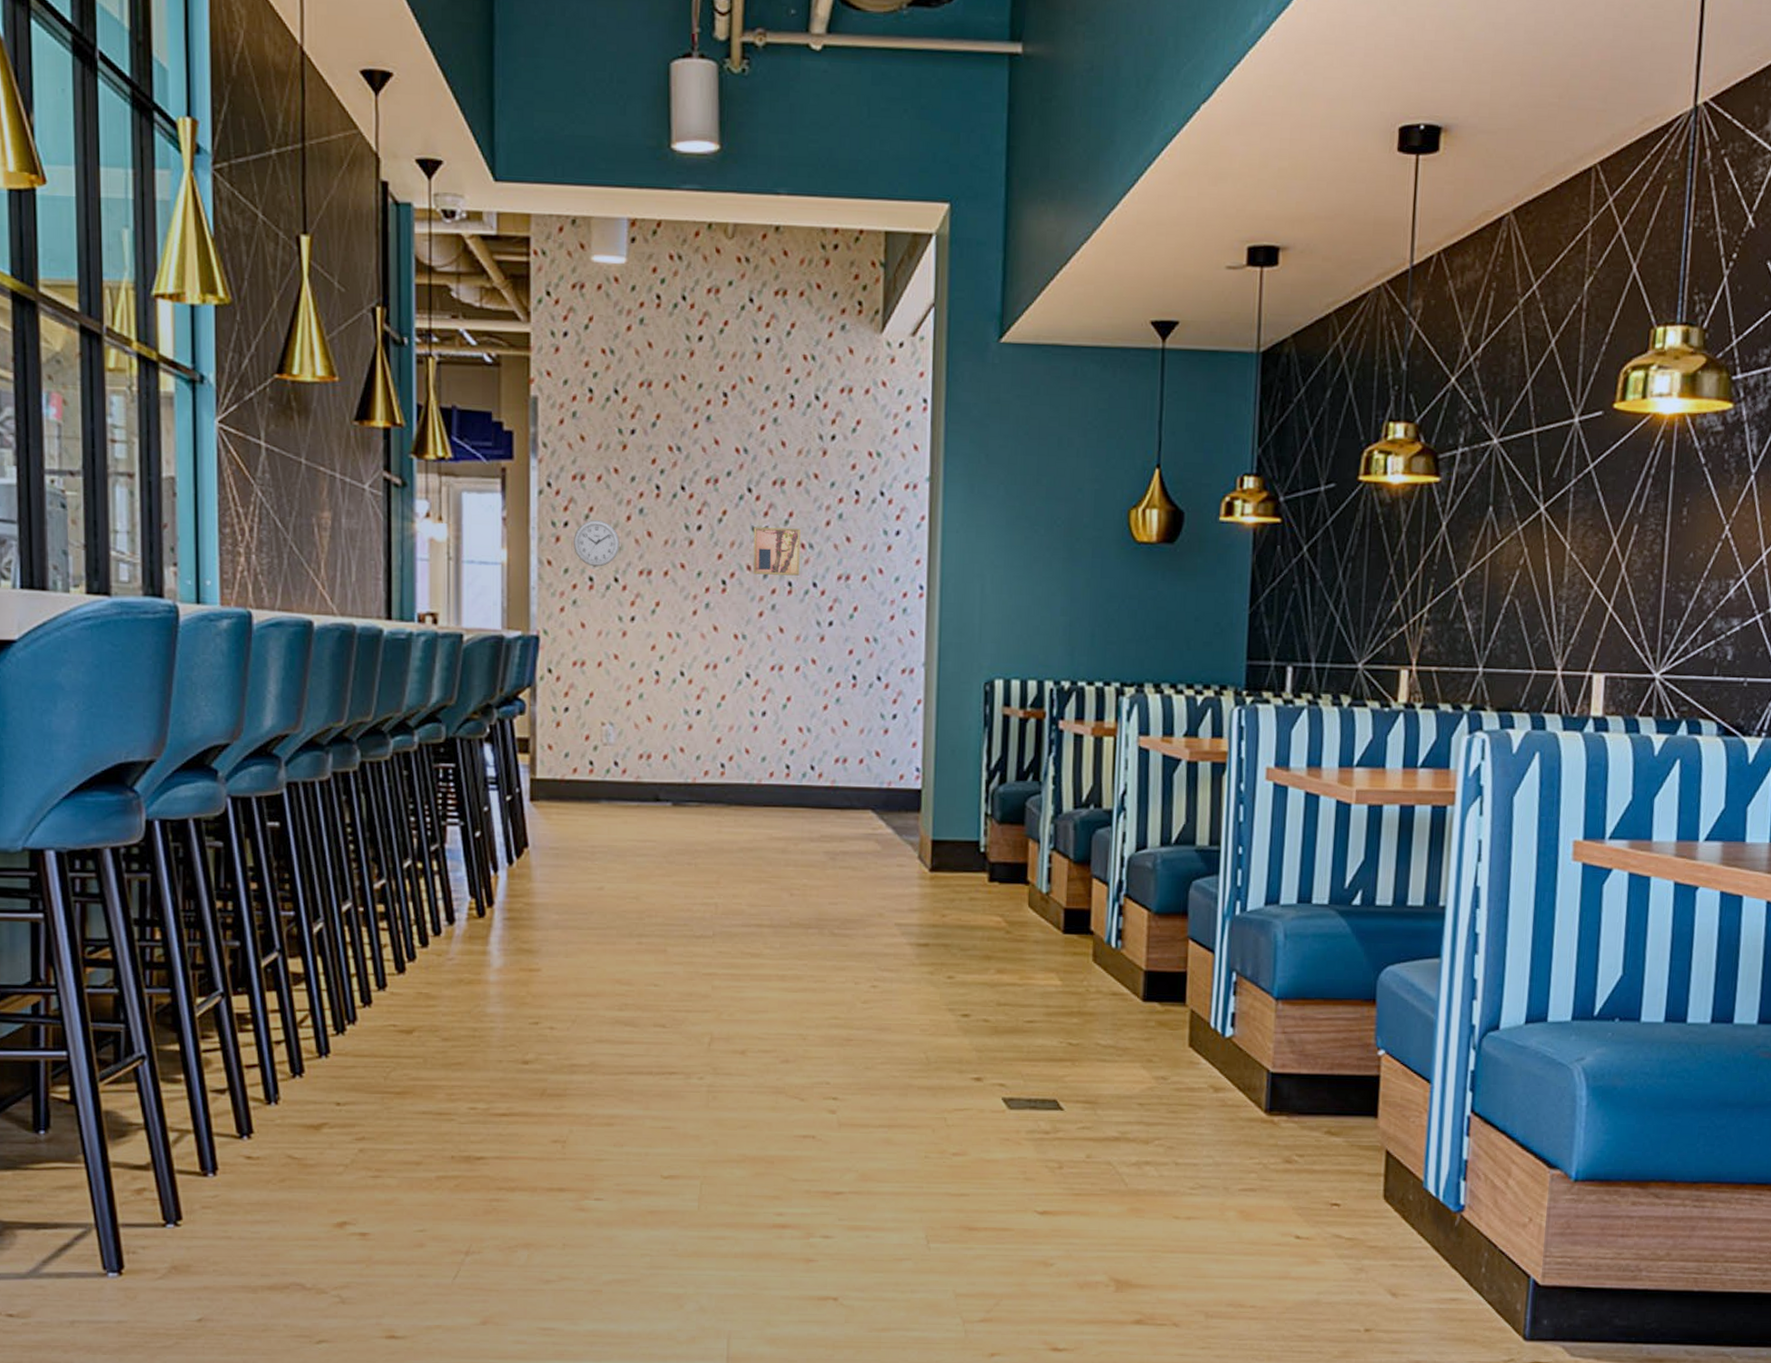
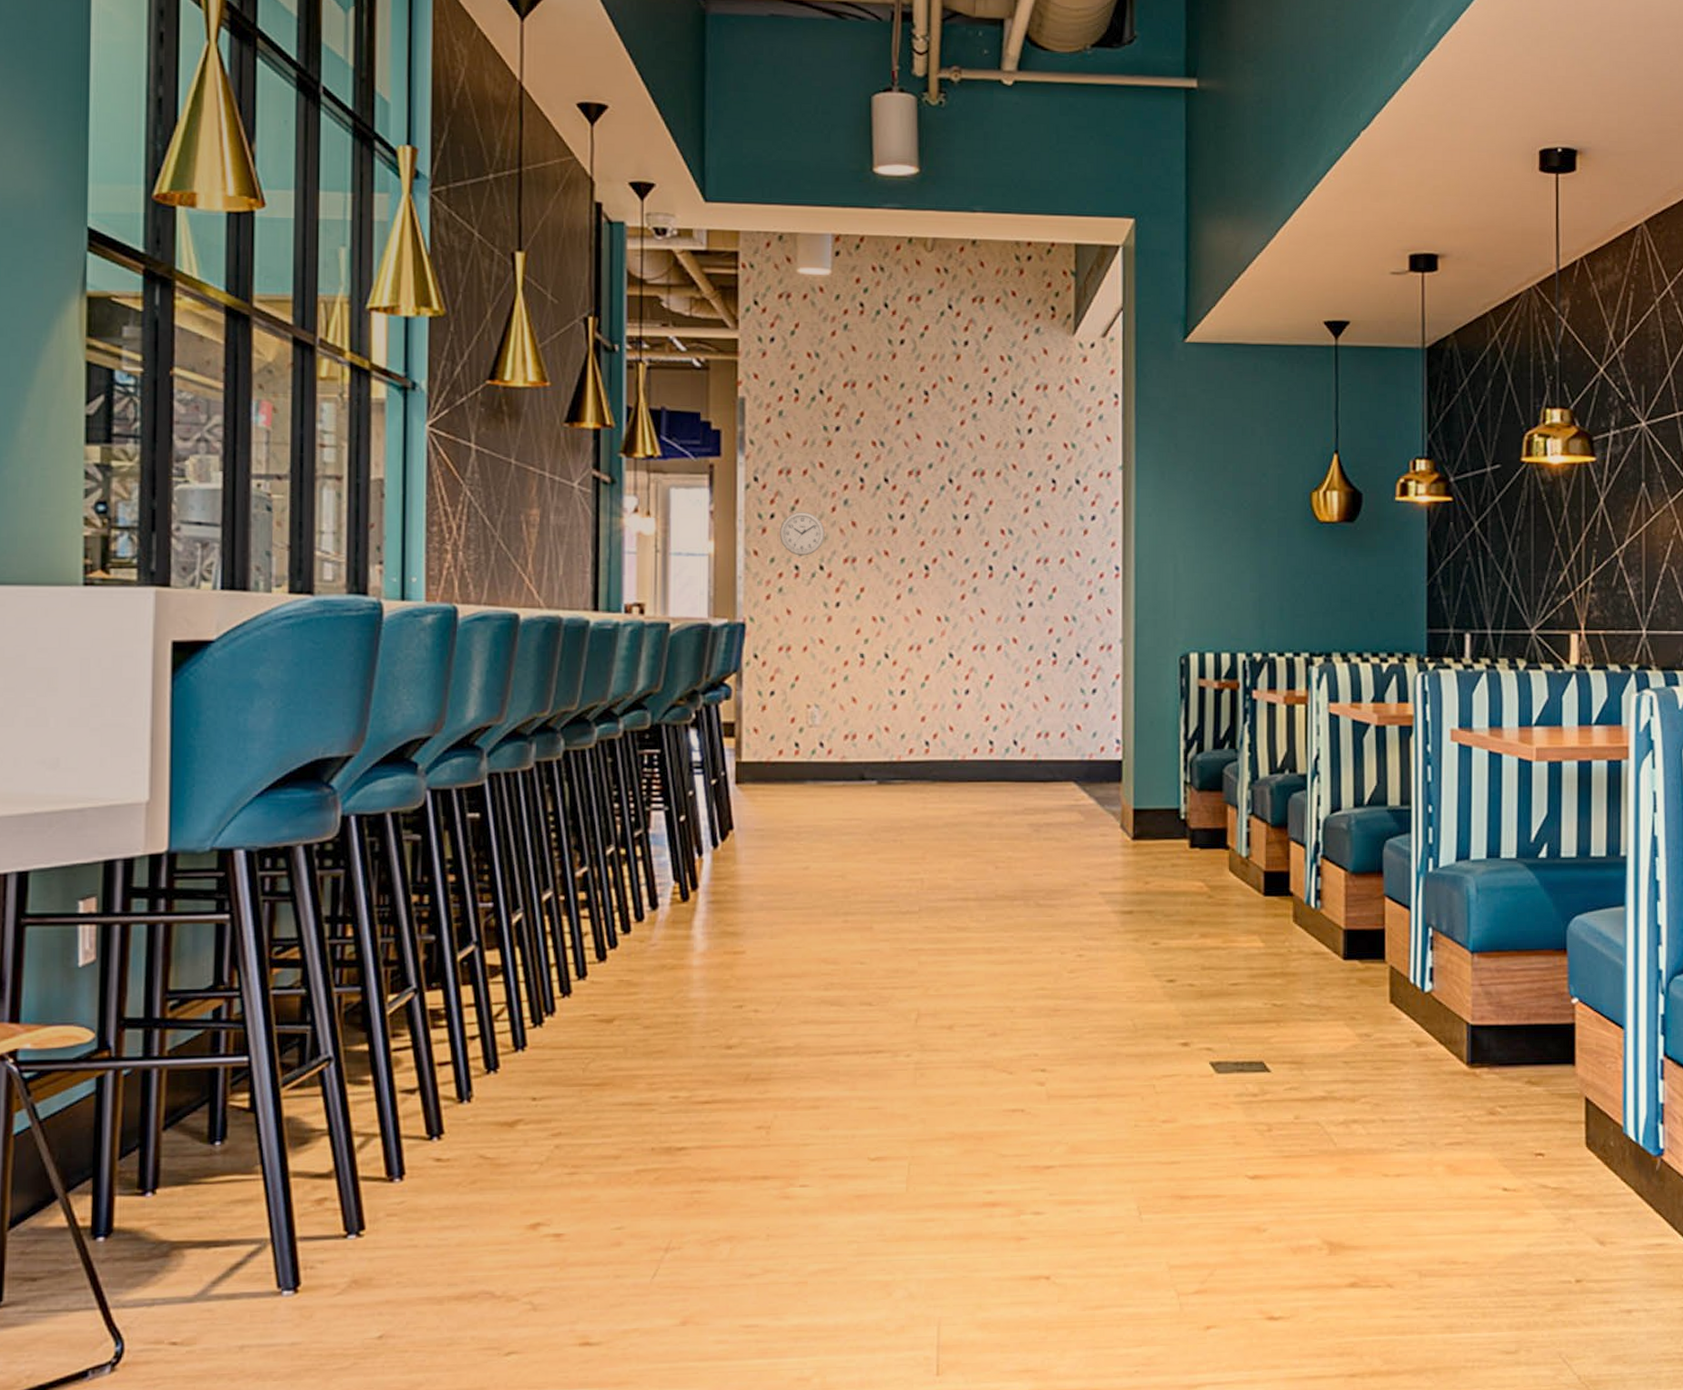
wall art: present [753,527,800,576] -> none [954,515,1000,560]

